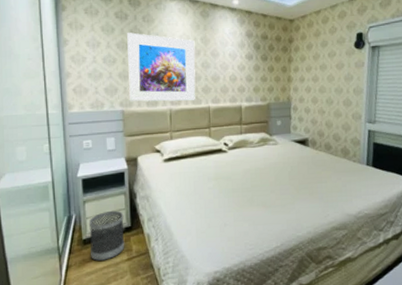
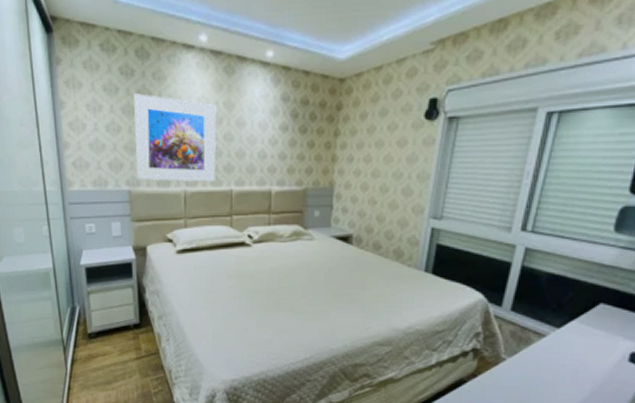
wastebasket: present [89,210,125,261] -> none [94,304,133,357]

